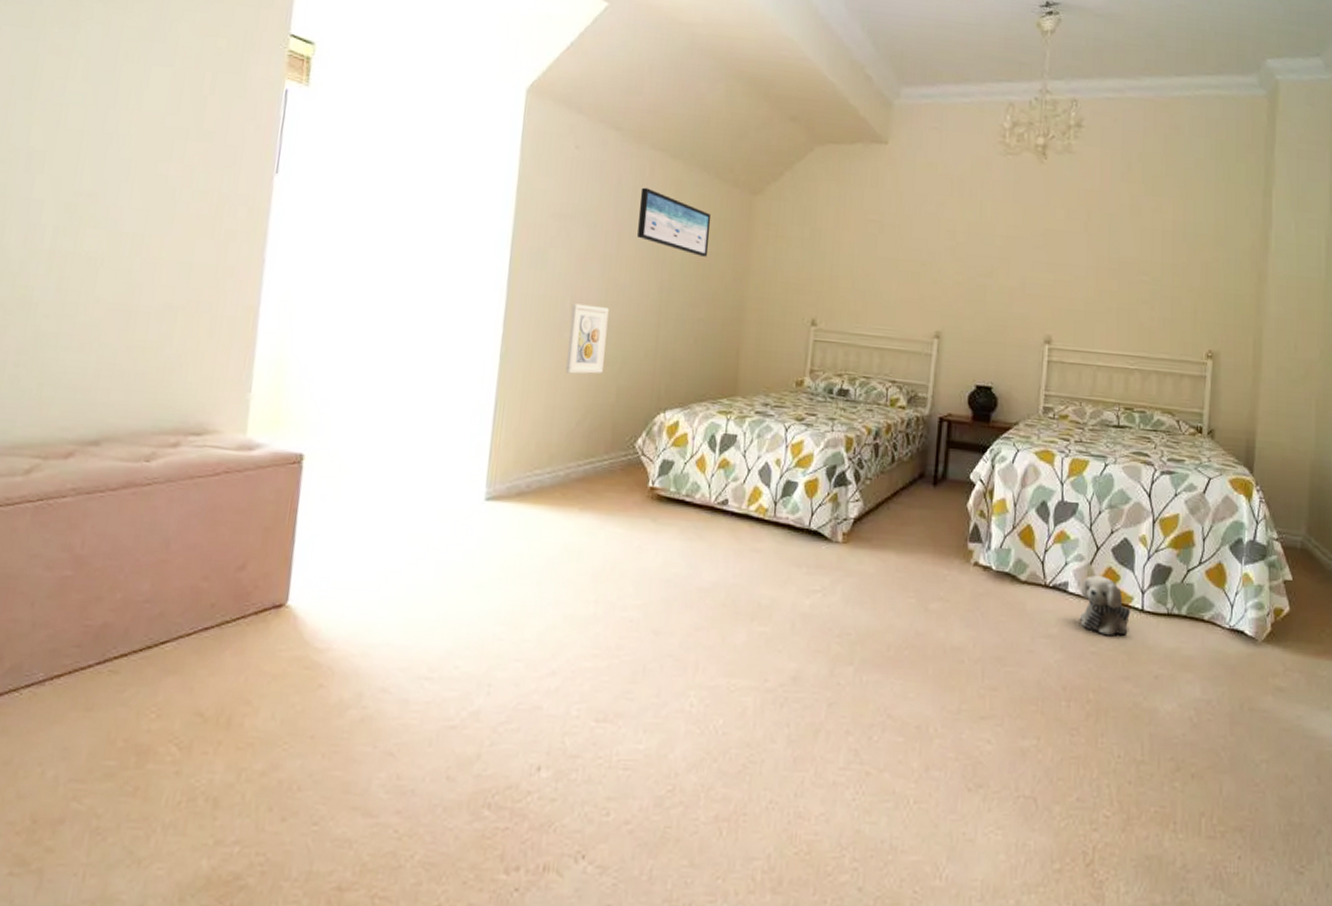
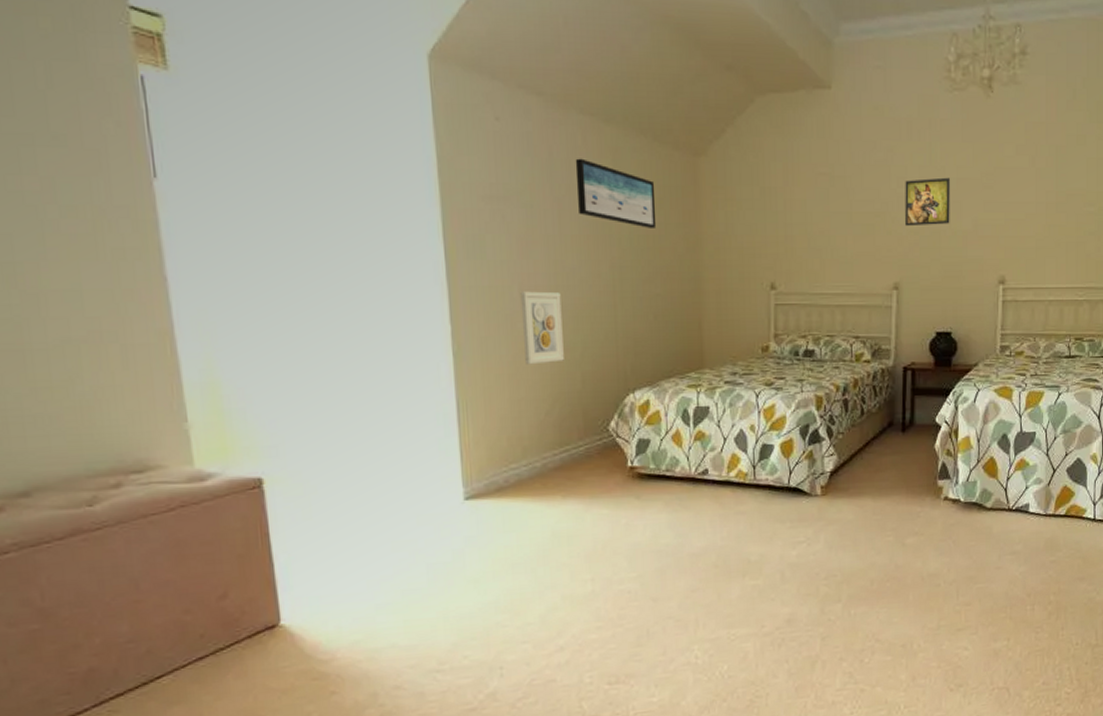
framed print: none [951,233,1000,279] -> present [905,177,951,227]
plush toy: present [1080,576,1131,636] -> none [1041,494,1085,546]

